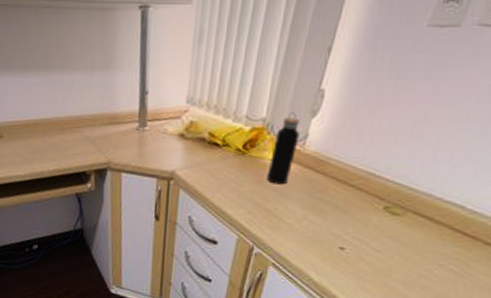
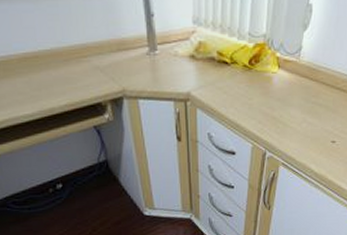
water bottle: present [266,113,300,185] -> none [271,27,295,94]

